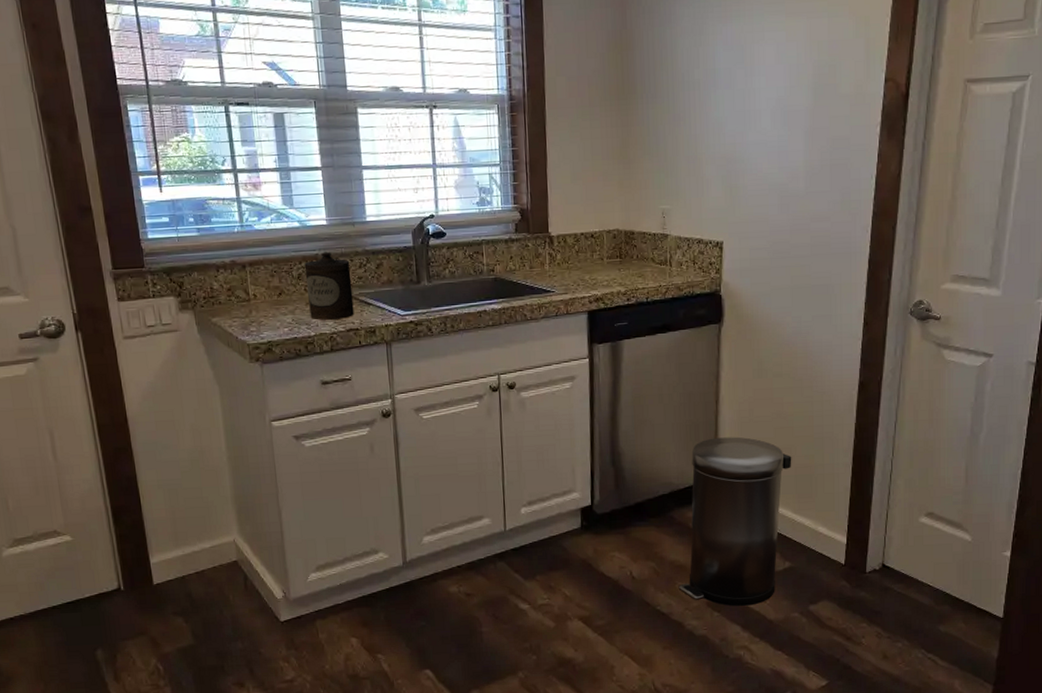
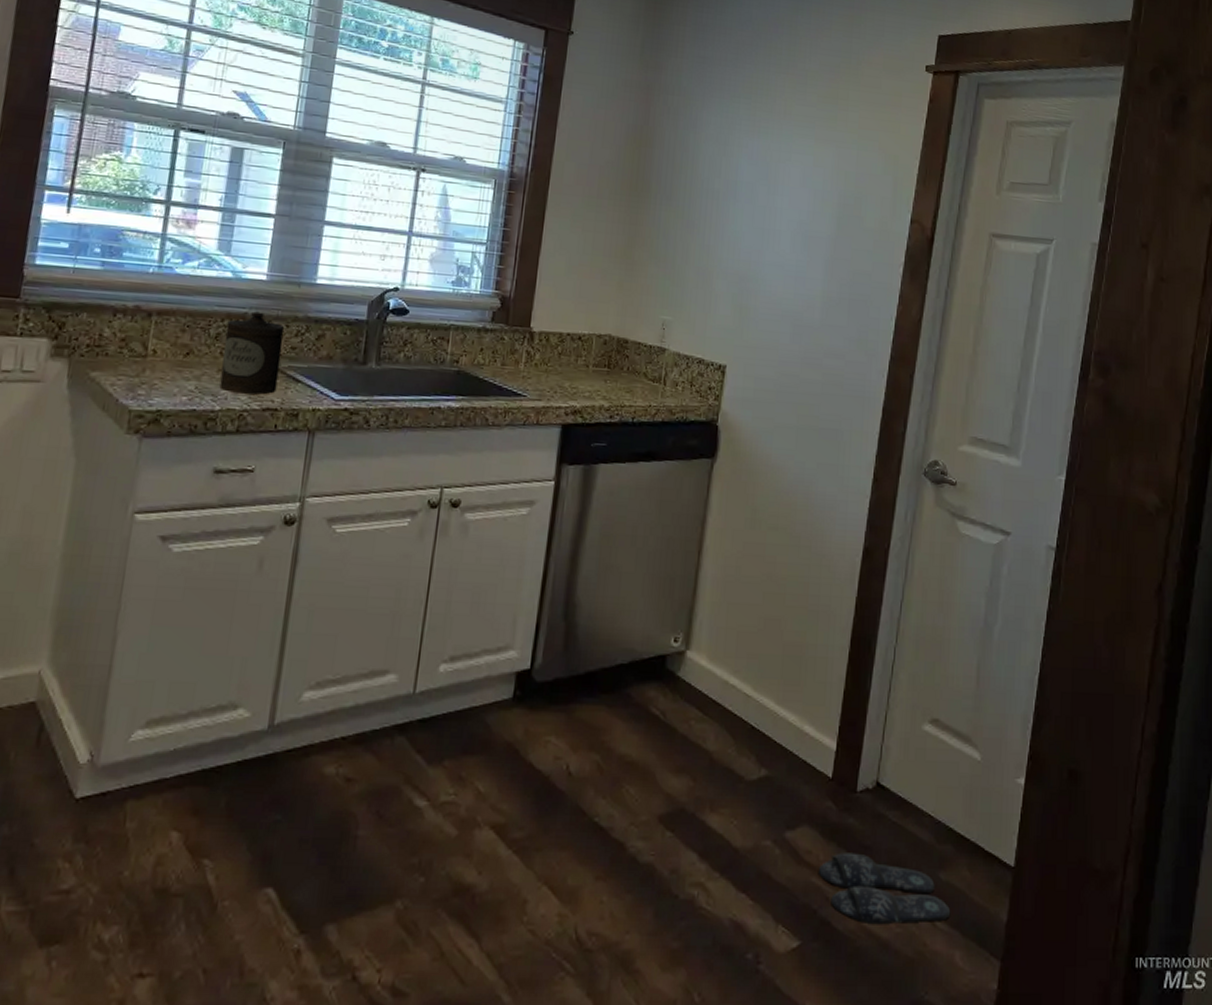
pedal bin: present [678,436,792,606] -> none [625,597,781,825]
slippers: none [839,617,950,666] -> present [819,852,951,925]

